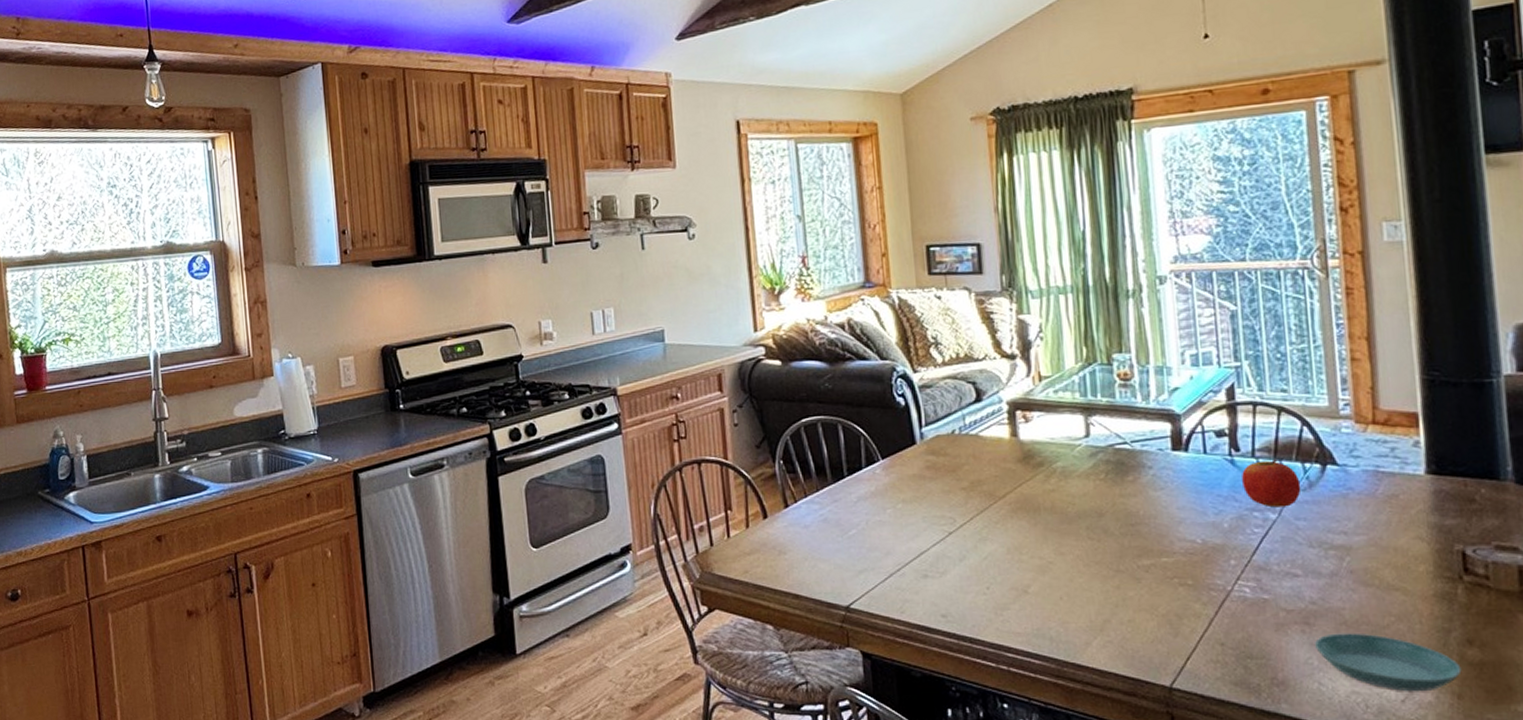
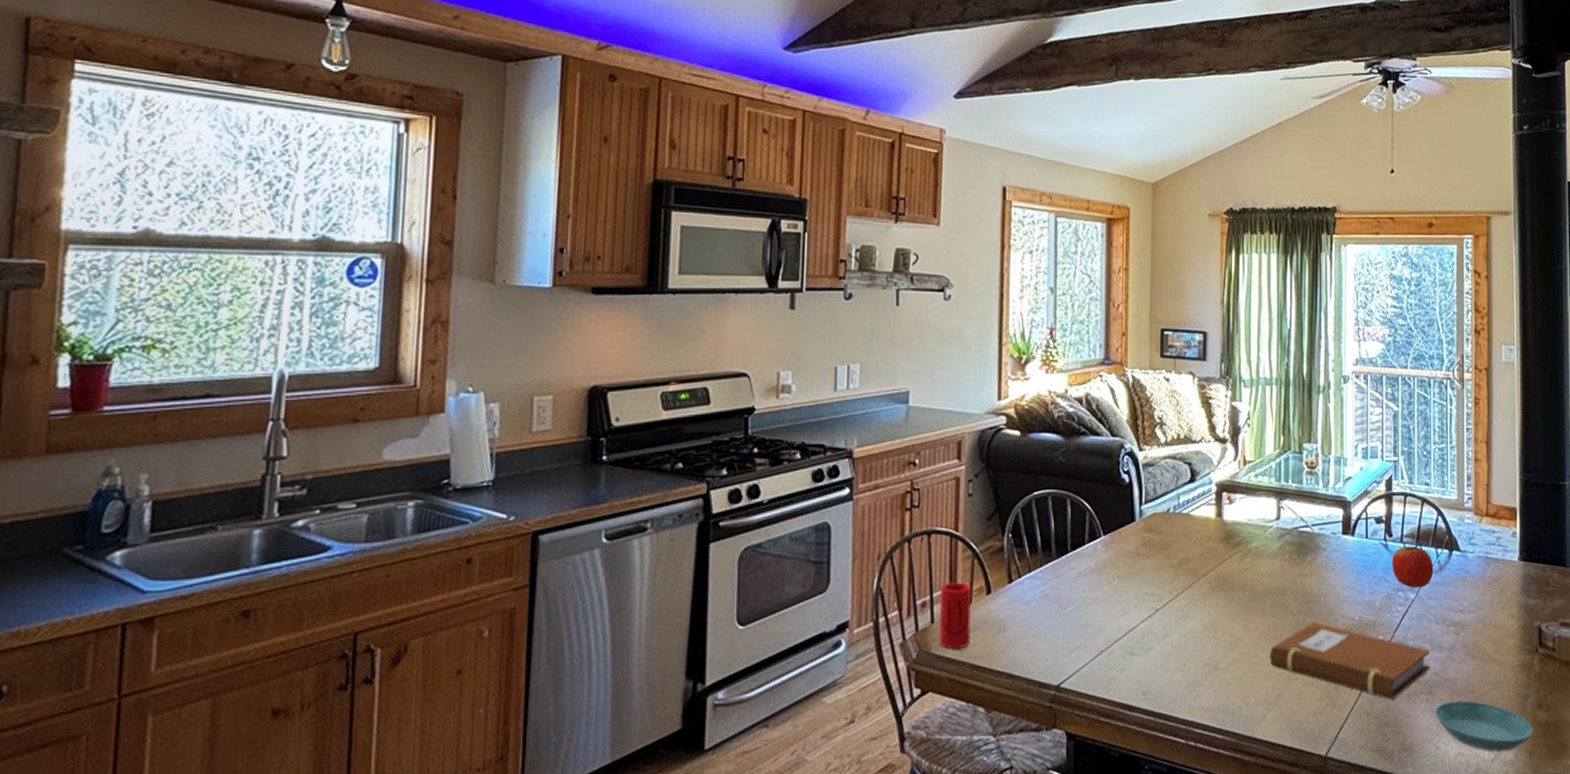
cup: none [716,507,752,570] -> present [939,582,971,649]
notebook: none [1089,545,1304,629] -> present [1269,622,1430,699]

